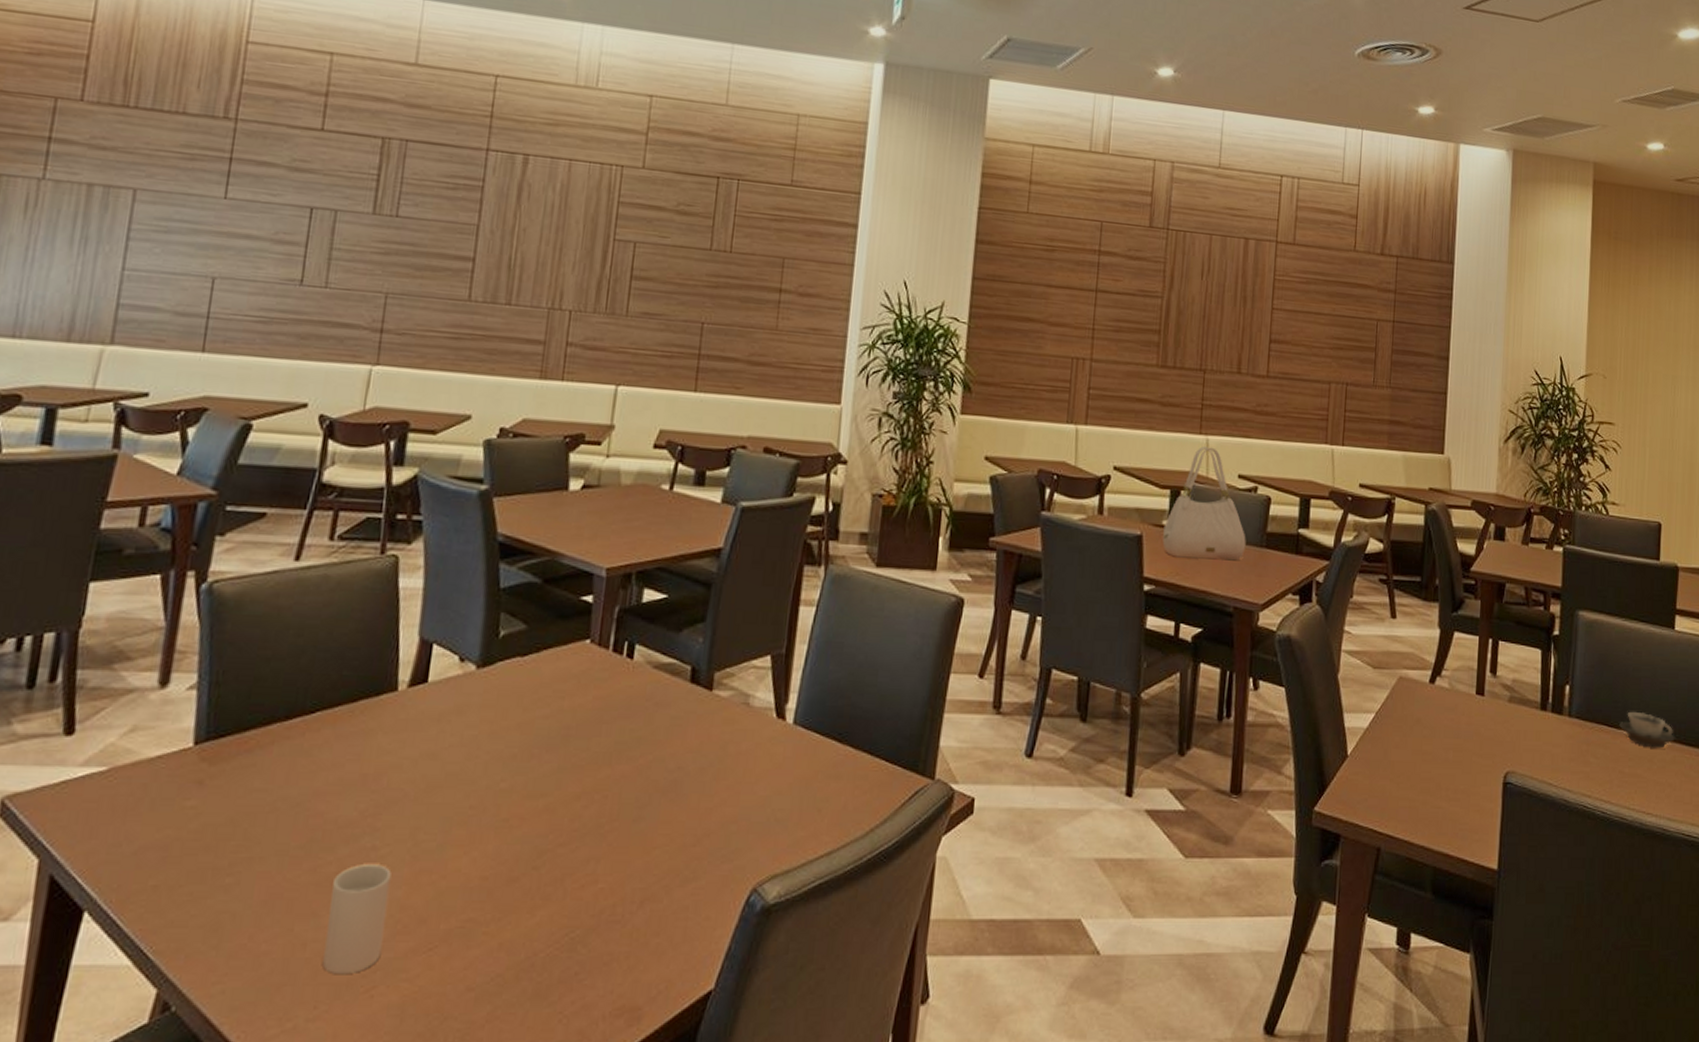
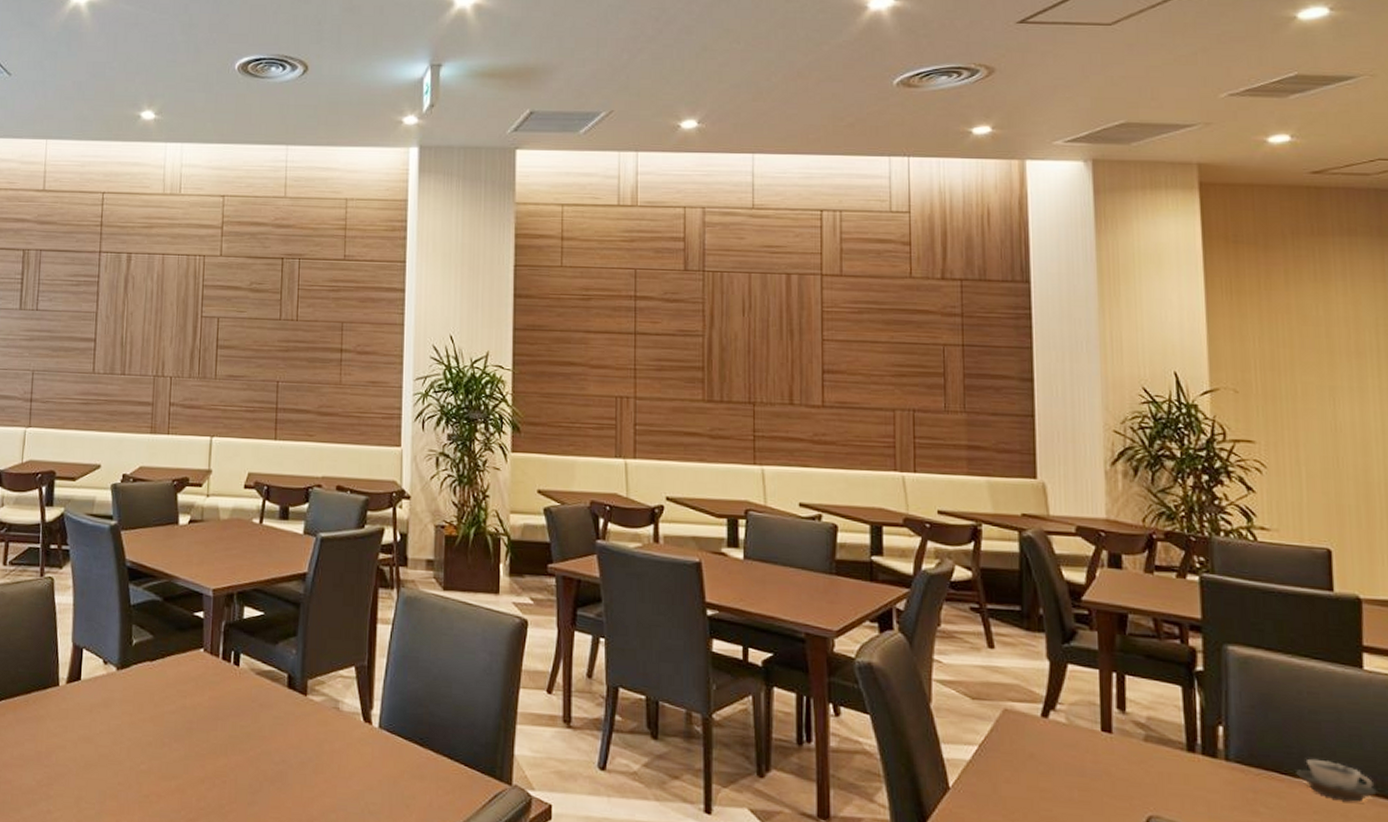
handbag: present [1162,446,1246,560] -> none [723,476,814,587]

